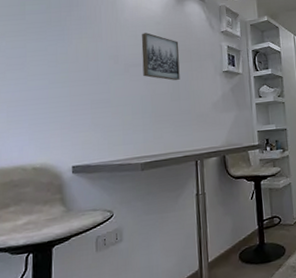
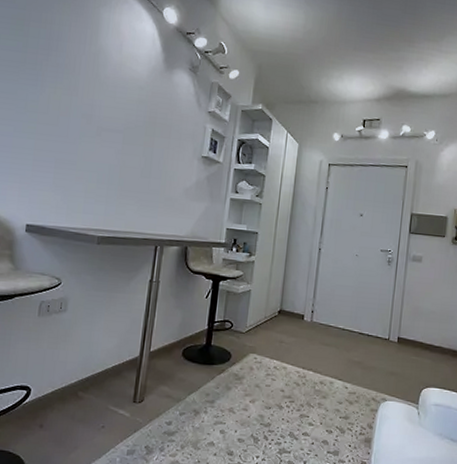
wall art: present [141,33,180,81] -> none [115,96,160,157]

